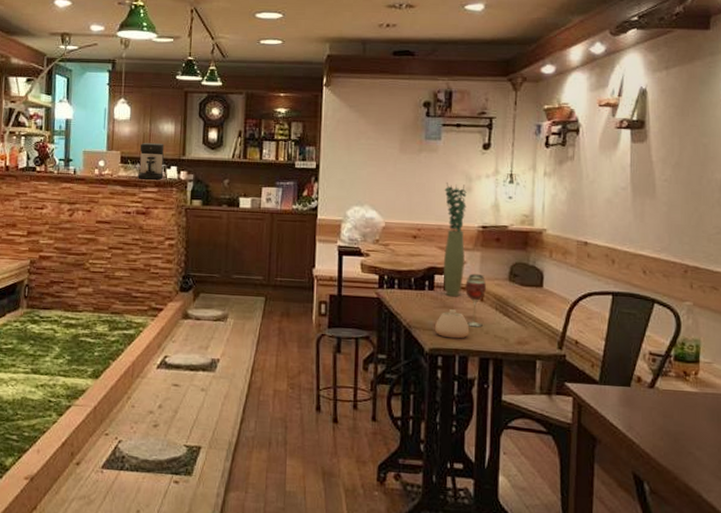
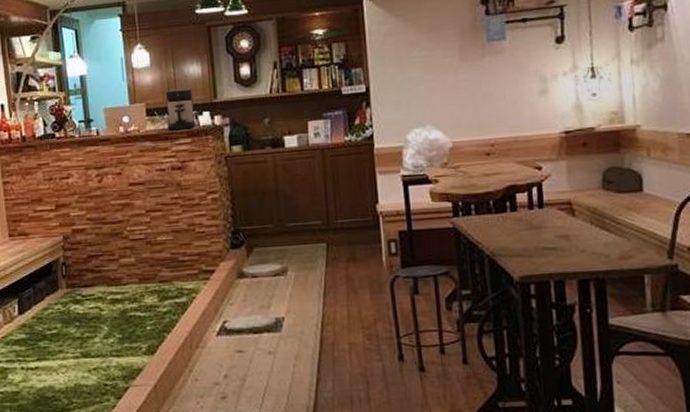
sugar bowl: present [434,309,470,339] -> none [522,230,564,263]
vase: present [443,183,467,297] -> none [516,87,550,216]
wineglass: present [465,273,487,328] -> none [552,186,578,247]

